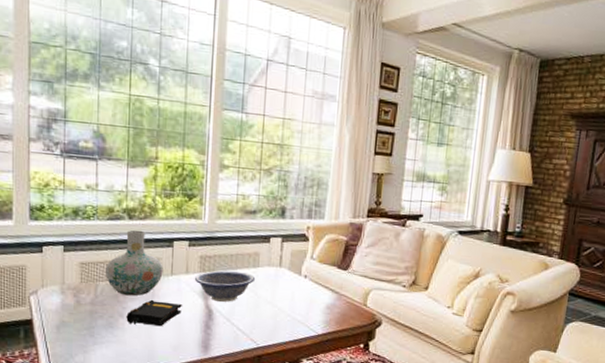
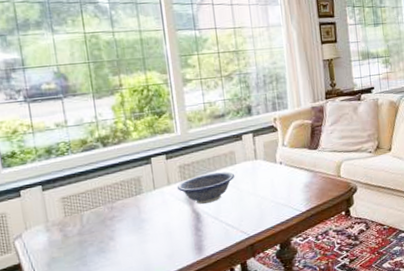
vase: present [106,229,163,296] -> none [88,154,146,219]
book: present [126,299,182,327] -> none [116,214,170,245]

